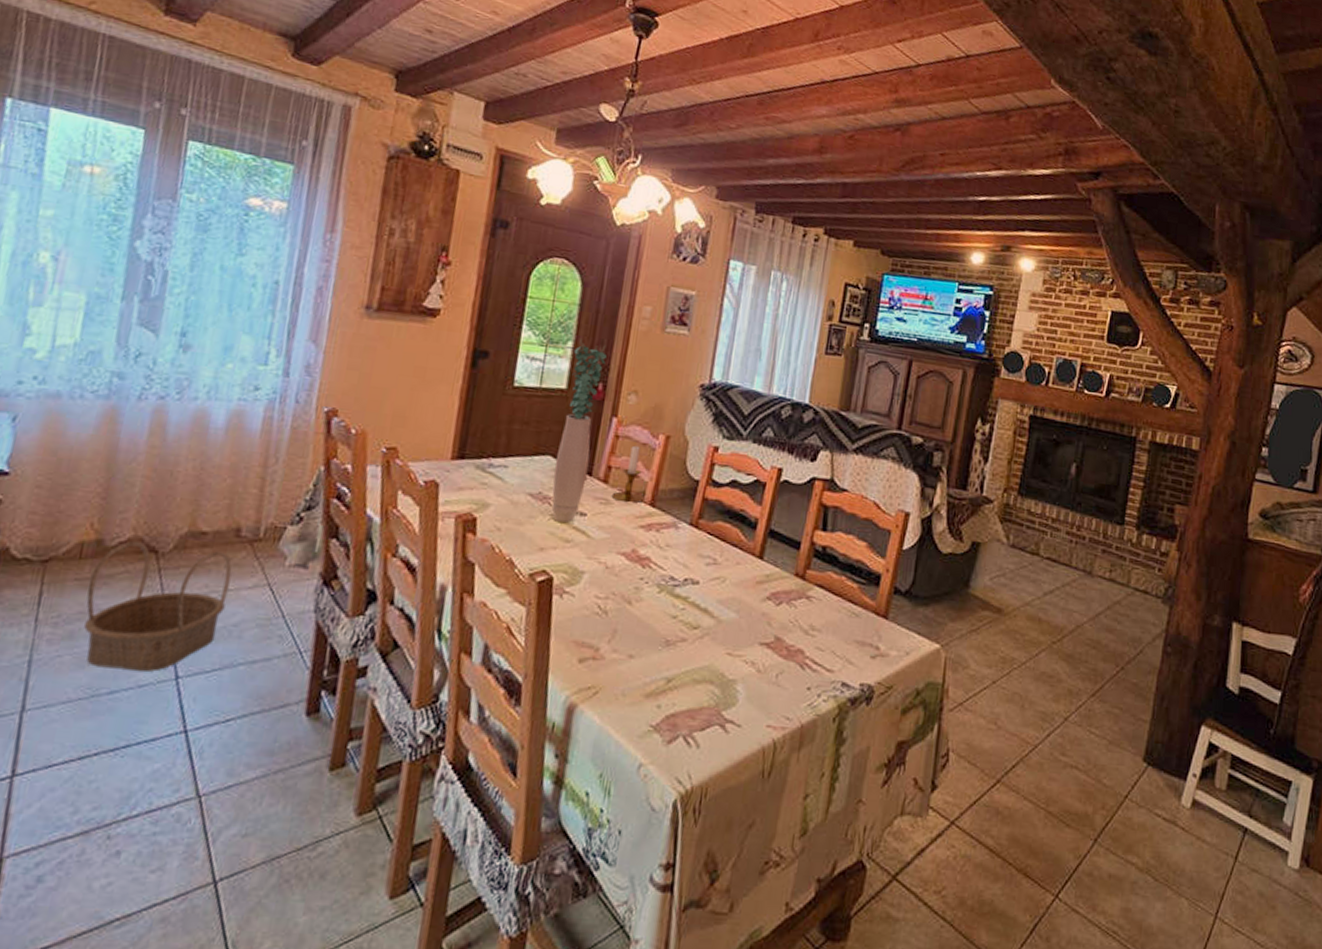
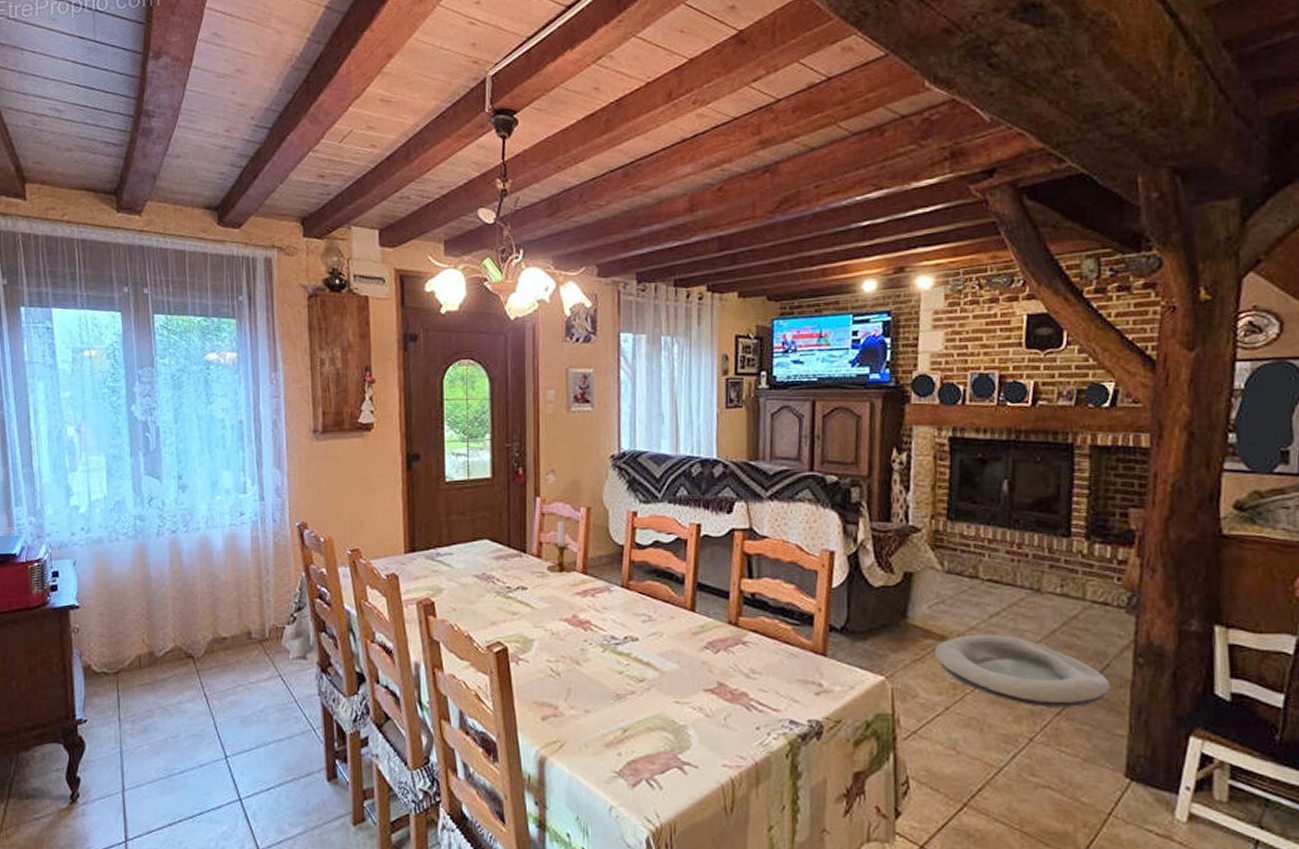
basket: present [84,541,233,672] -> none [150,651,251,755]
vase: present [551,337,607,524] -> none [492,429,522,599]
dog bed: none [990,610,1141,690] -> present [935,634,1110,707]

